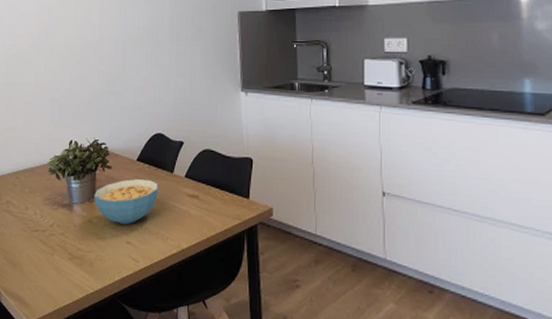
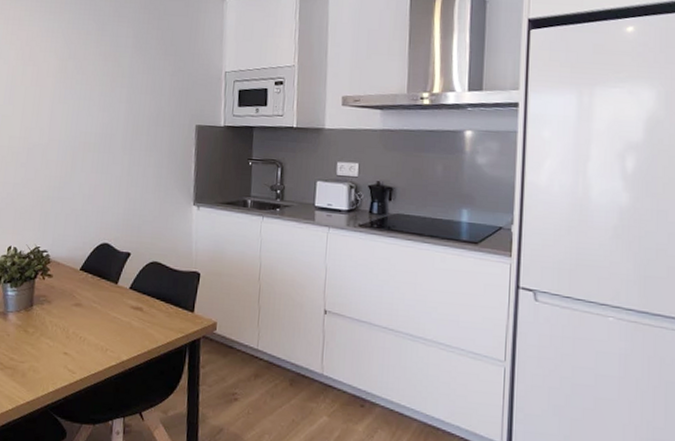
cereal bowl: present [94,178,159,224] -> none [31,288,102,335]

